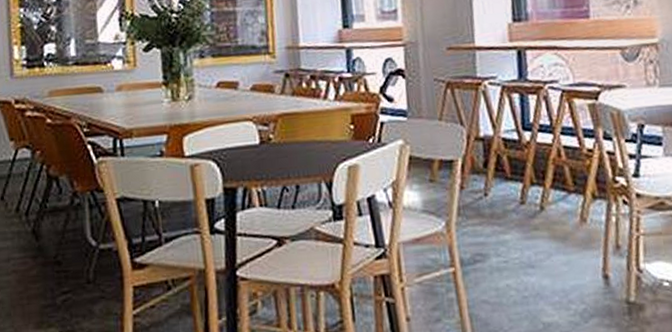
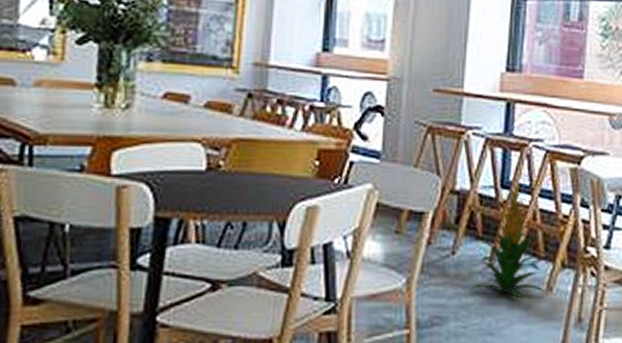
indoor plant: none [506,122,580,232] -> present [470,181,546,299]

